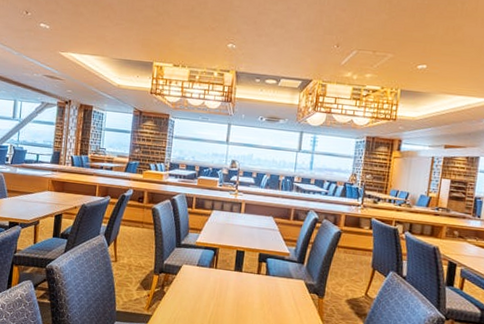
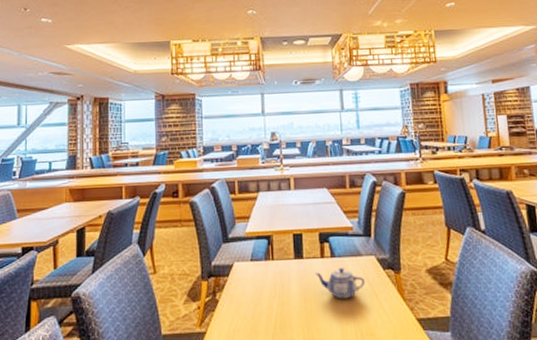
teapot: none [250,284,291,311] -> present [315,267,365,299]

